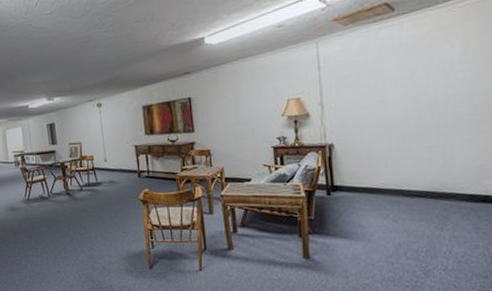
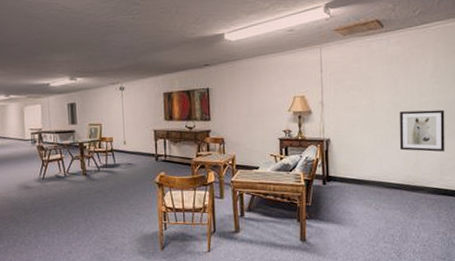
wall art: none [420,101,483,153] -> present [400,110,445,152]

